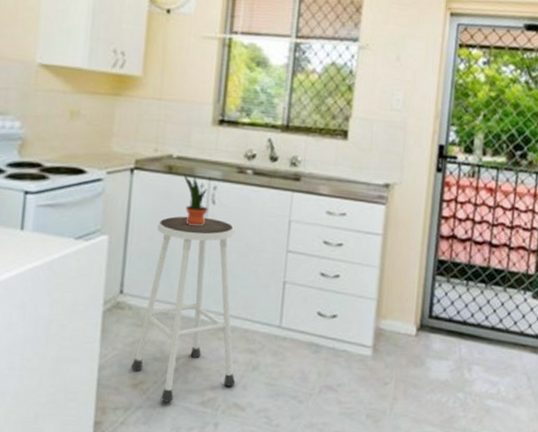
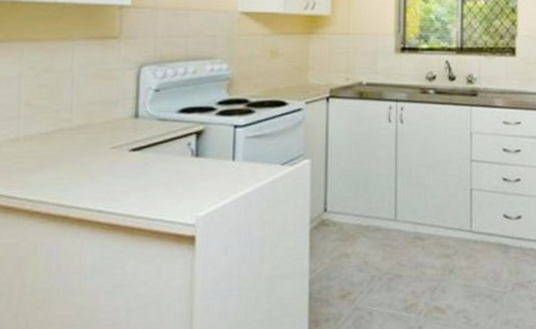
stool: present [130,215,236,403] -> none [338,135,435,311]
potted plant: present [183,173,208,227] -> none [373,98,397,145]

